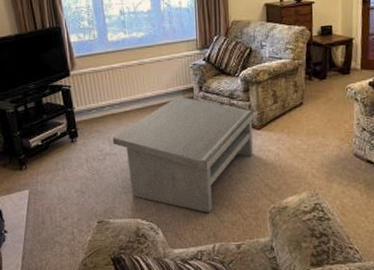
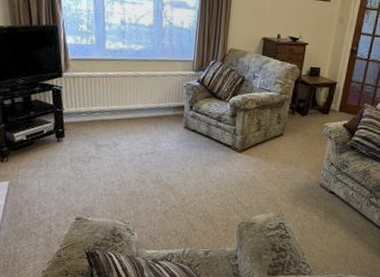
coffee table: present [112,96,255,214] -> none [99,111,239,222]

